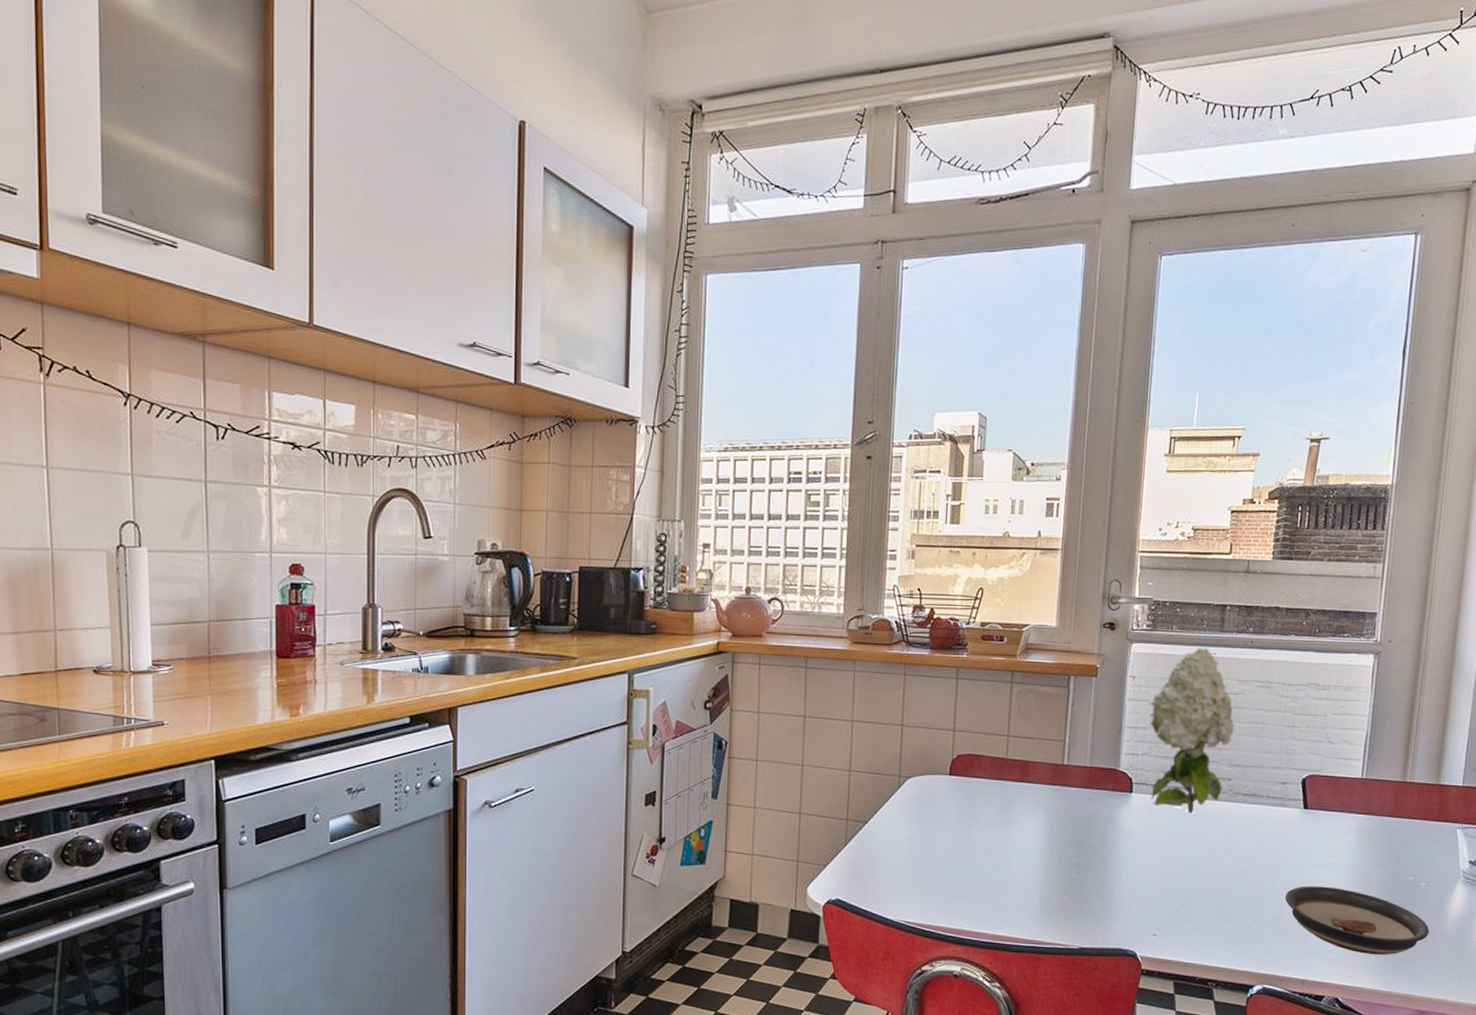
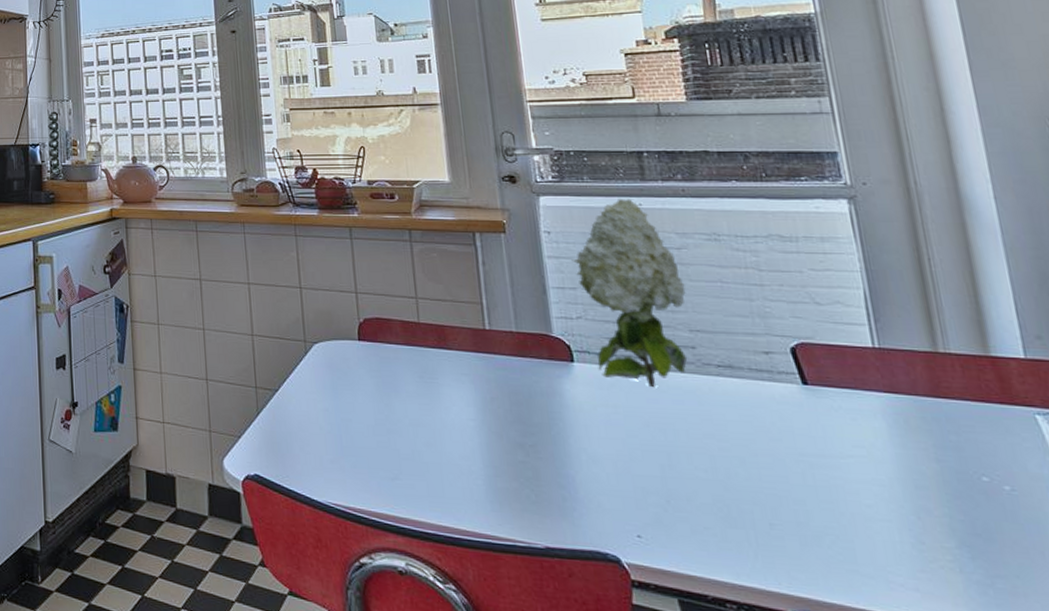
saucer: present [1285,886,1430,955] -> none [806,483,1038,584]

